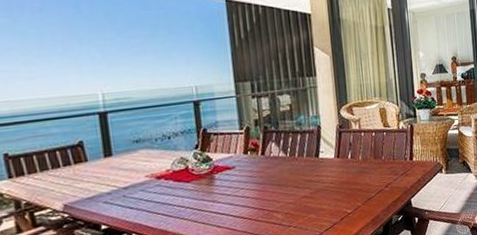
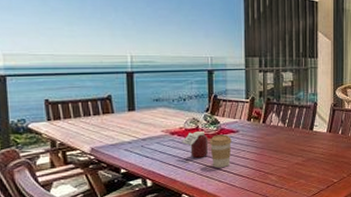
jar: none [169,171,203,203] -> present [181,130,209,158]
coffee cup: none [202,172,229,212] -> present [210,134,232,168]

